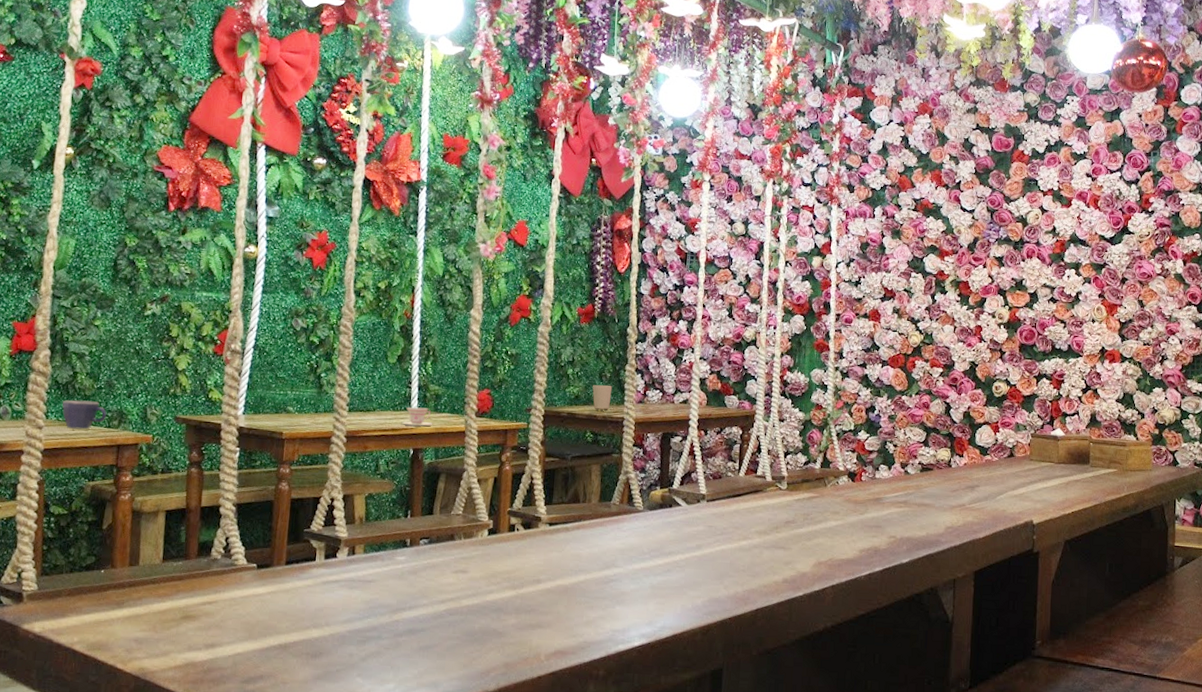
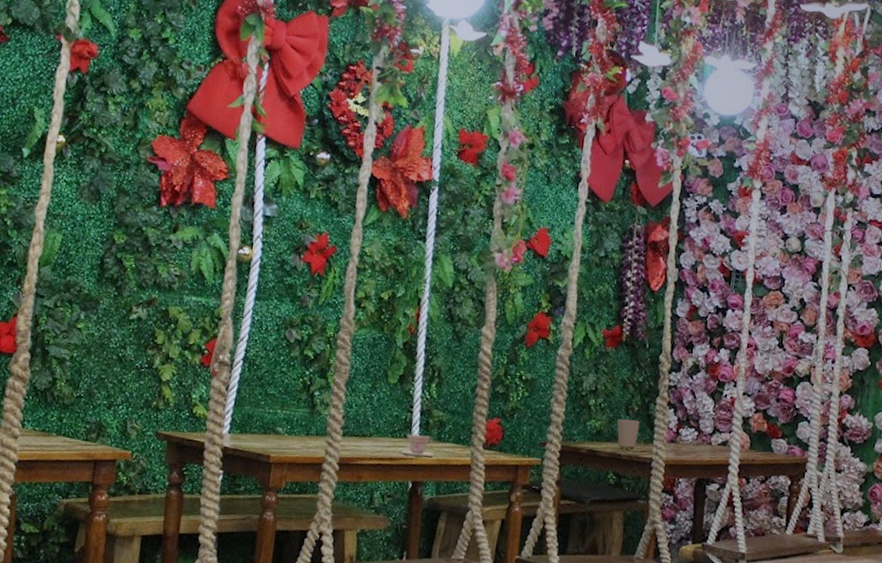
cup: present [62,400,107,430] -> none [39,408,86,442]

